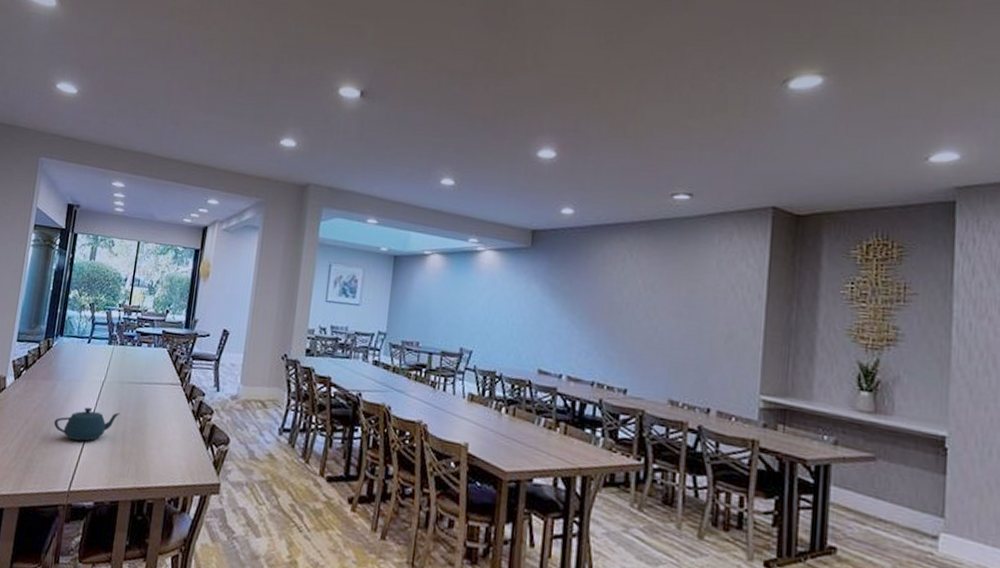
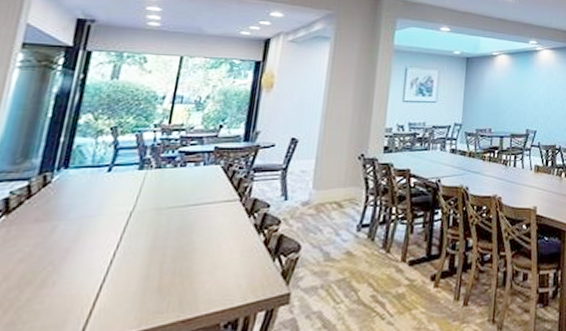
teapot: present [53,407,120,442] -> none [52,243,156,286]

